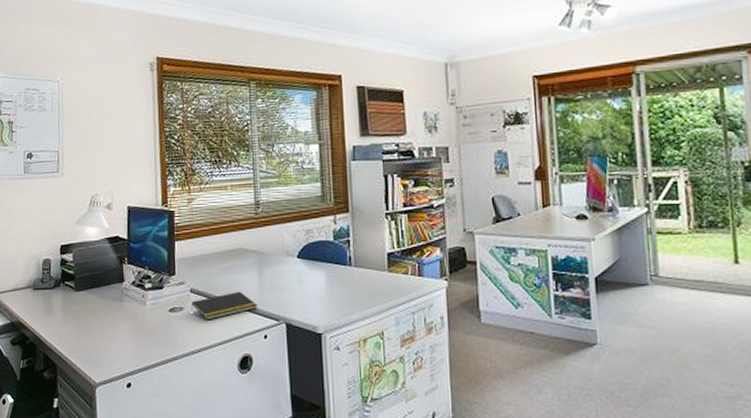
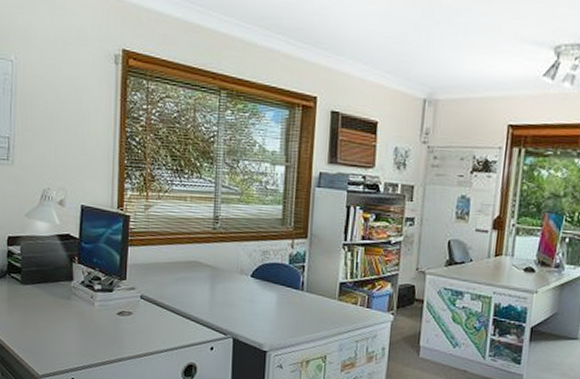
notepad: present [190,291,258,320] -> none [139,302,207,327]

